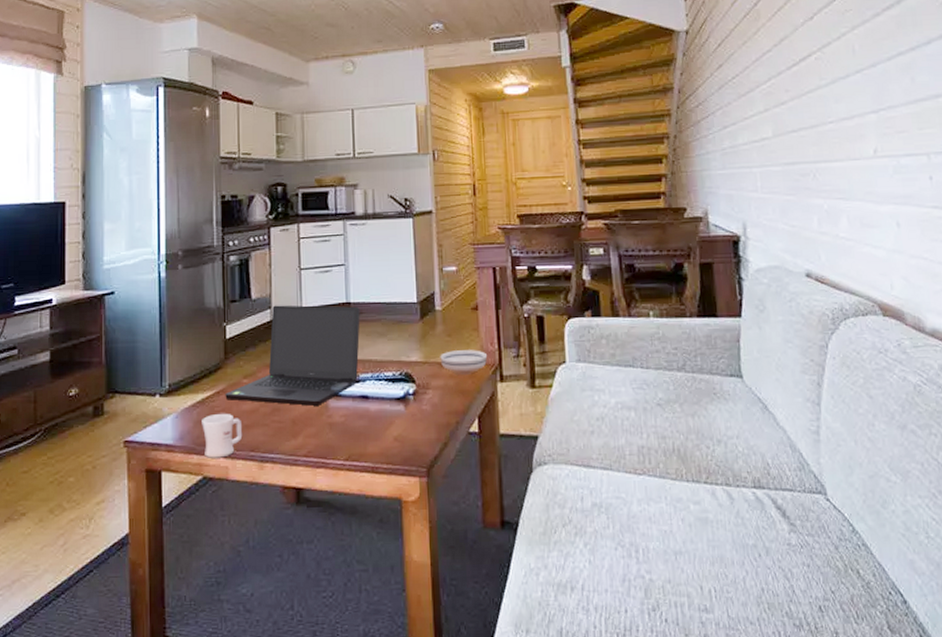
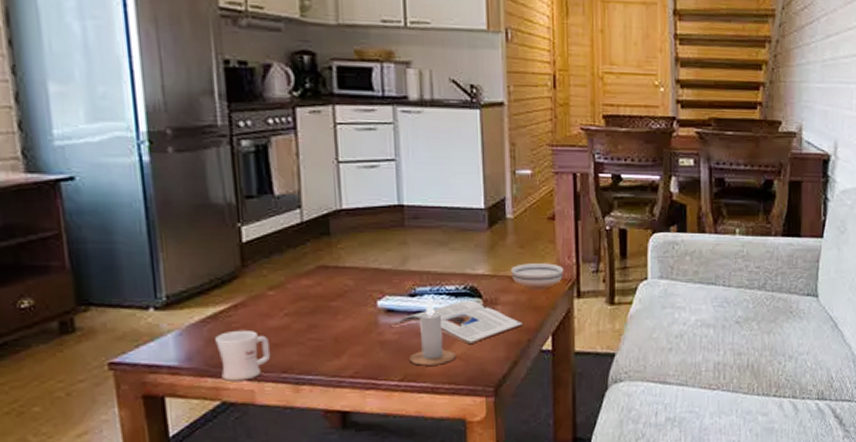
laptop: present [225,305,360,406] -> none [245,204,416,322]
magazine: none [338,385,453,426] -> present [390,300,524,344]
candle: none [353,382,393,446] -> present [409,296,456,366]

